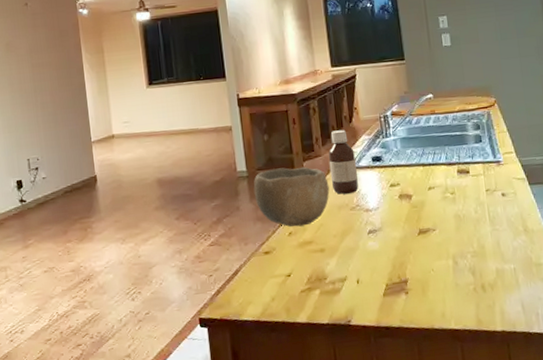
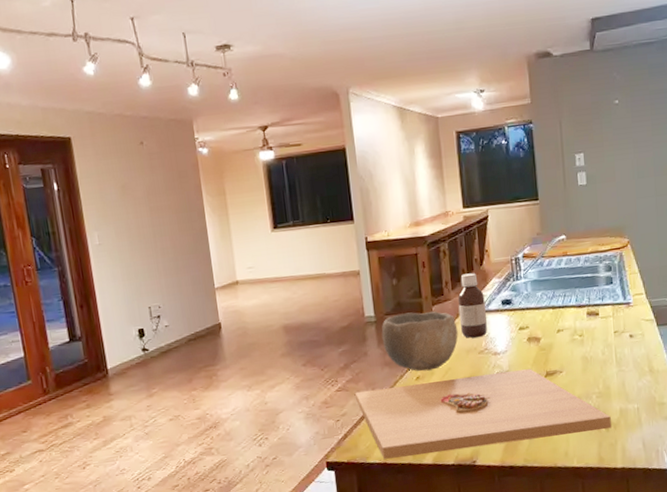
platter: none [227,226,489,317] -> present [354,369,612,459]

